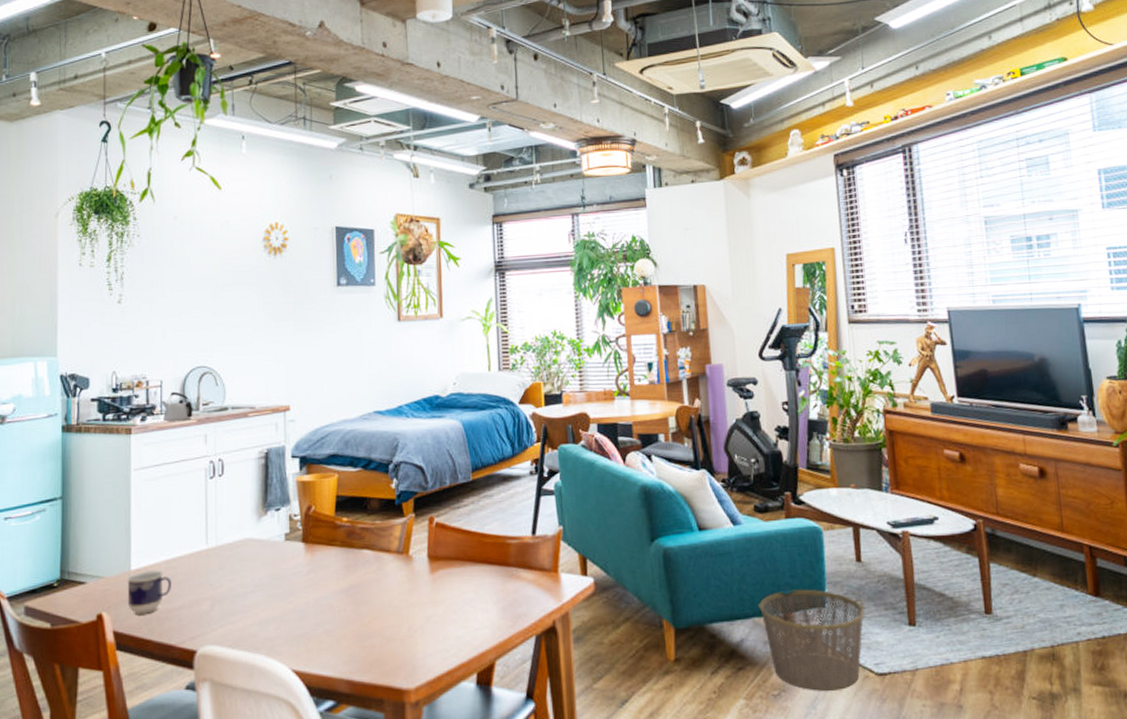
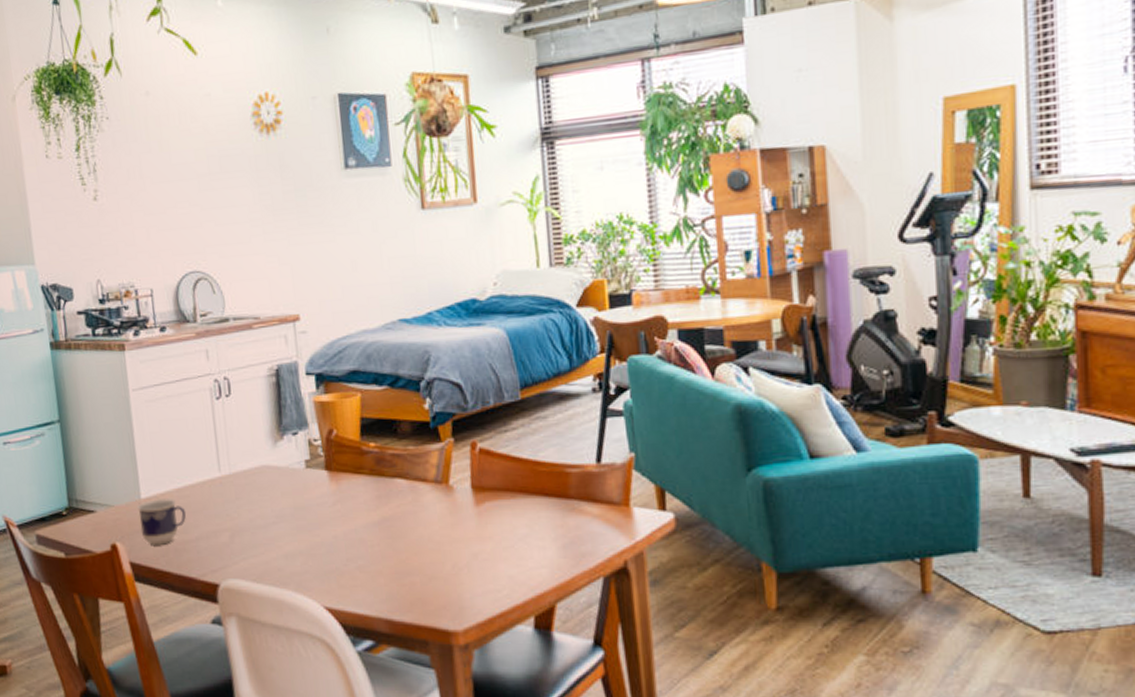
kettle: present [161,391,193,423] -> none [153,301,191,338]
basket: present [758,589,864,691] -> none [887,529,1031,649]

